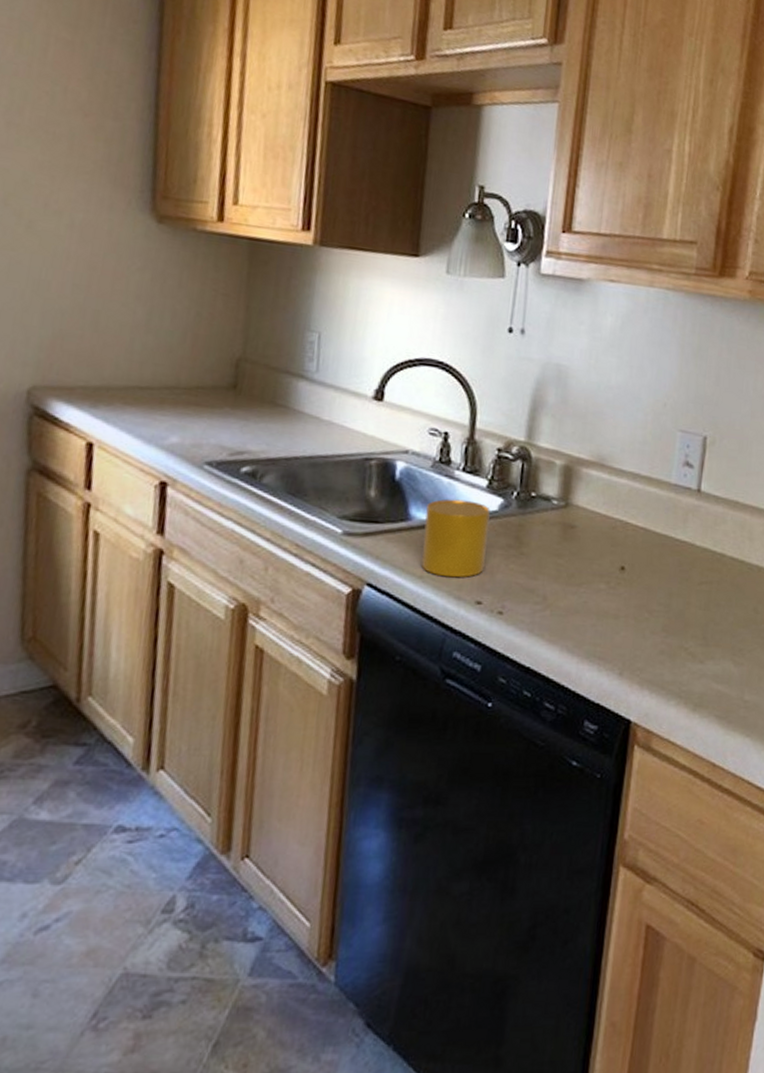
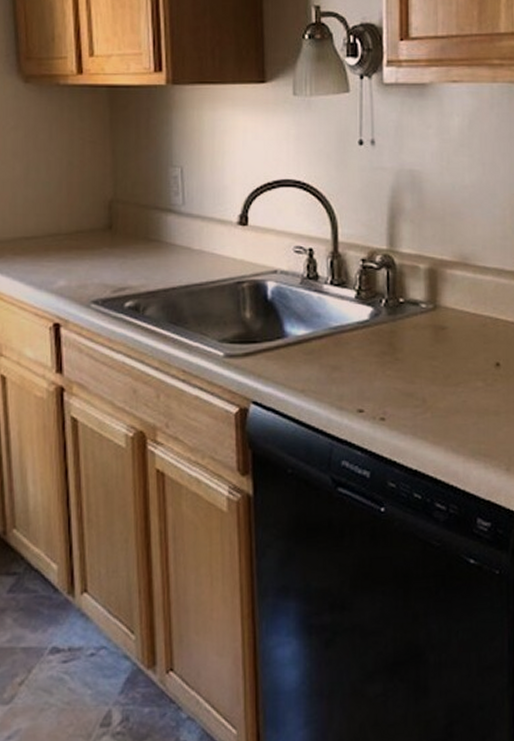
cup: present [421,499,490,578] -> none [301,312,362,389]

